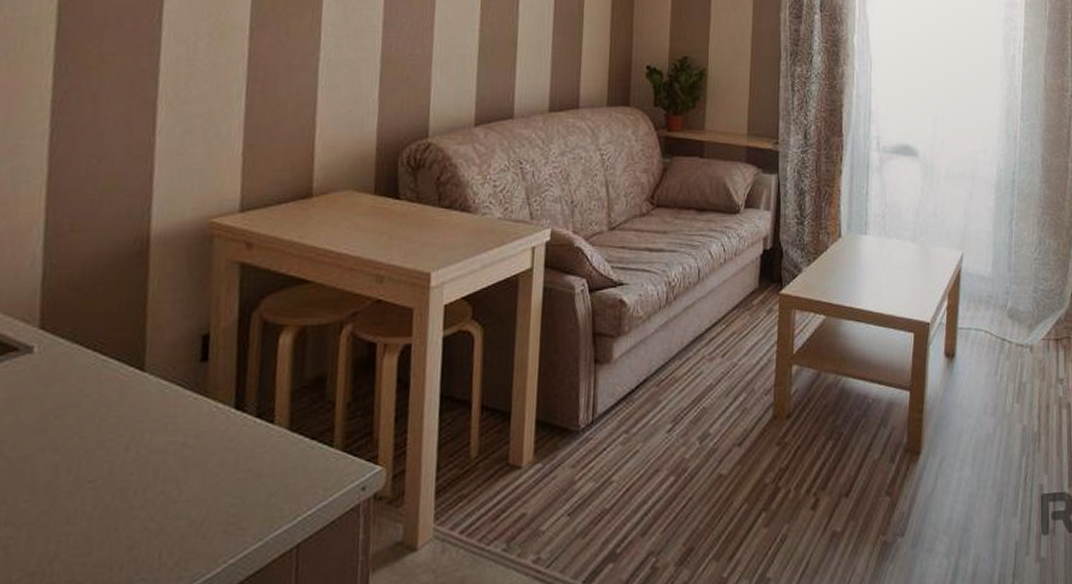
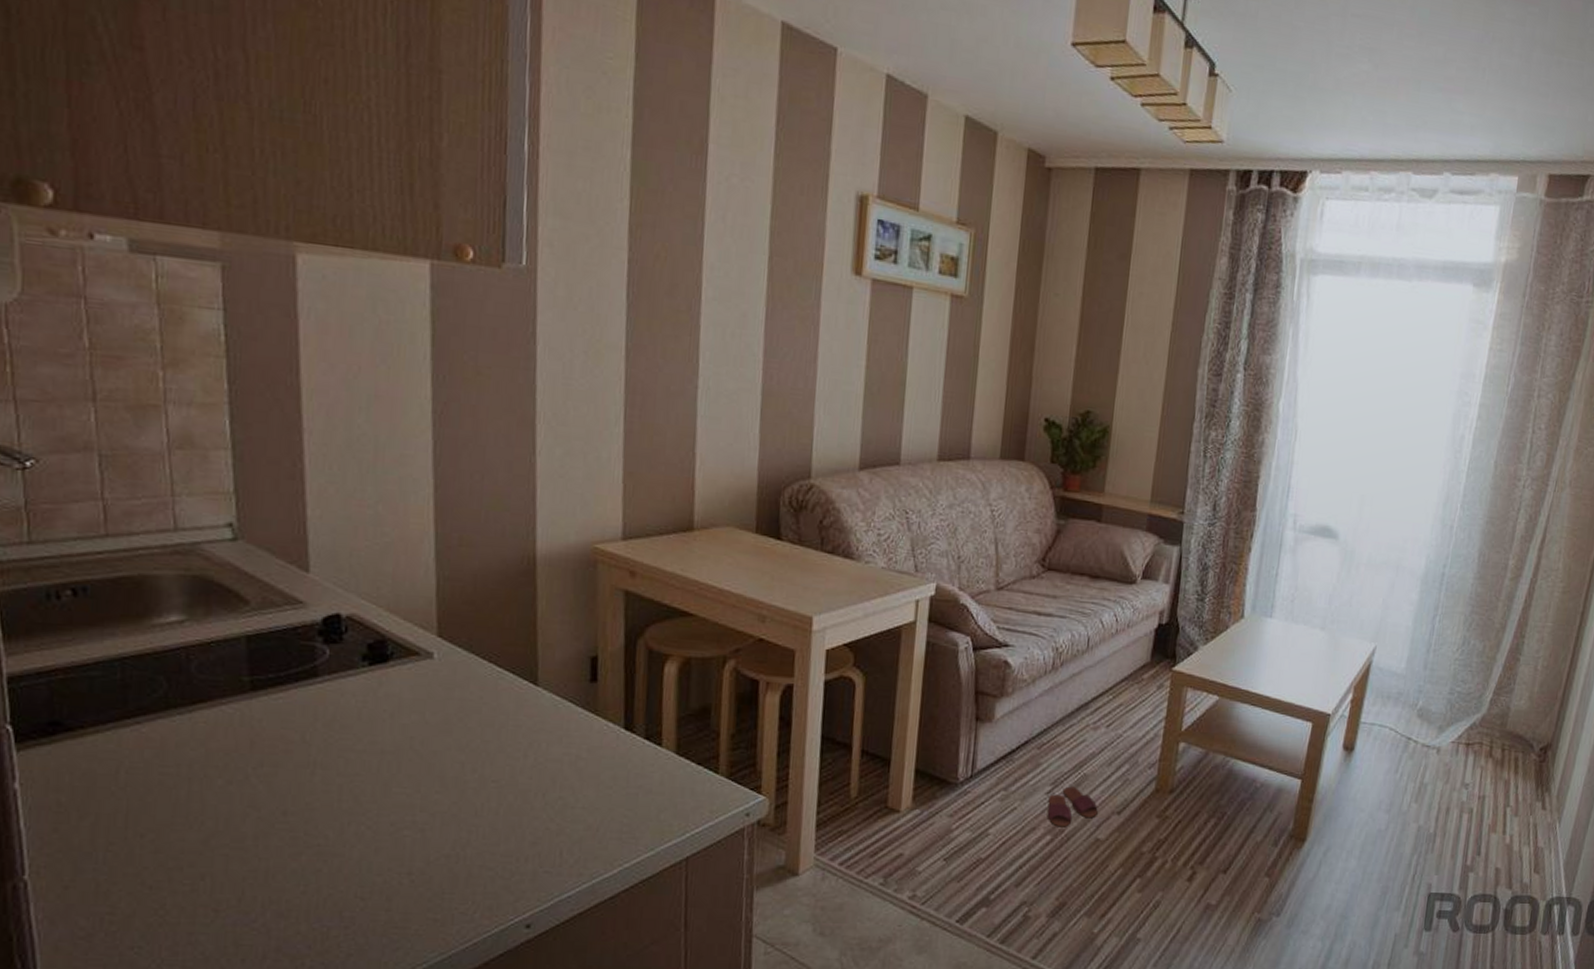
slippers: none [669,421,719,466] -> present [1047,786,1098,827]

